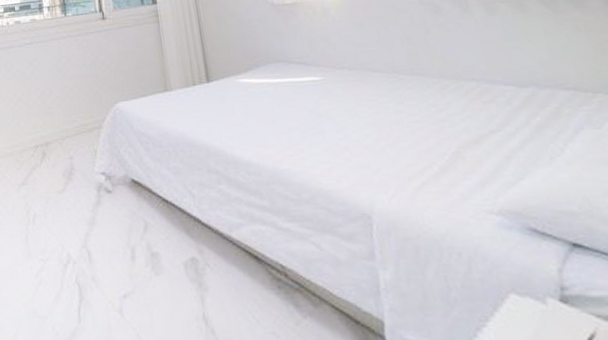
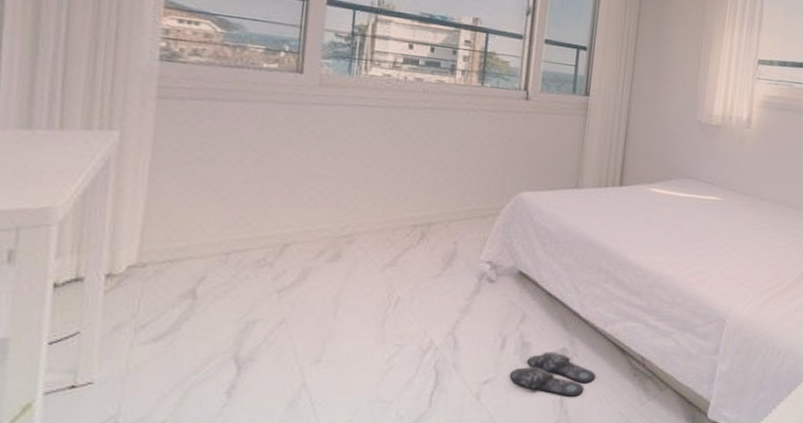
slippers: none [146,262,236,313] -> present [509,352,596,396]

